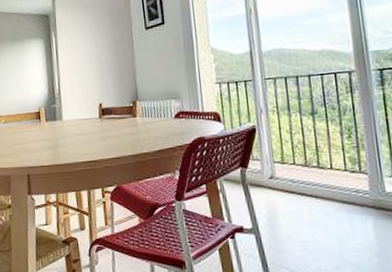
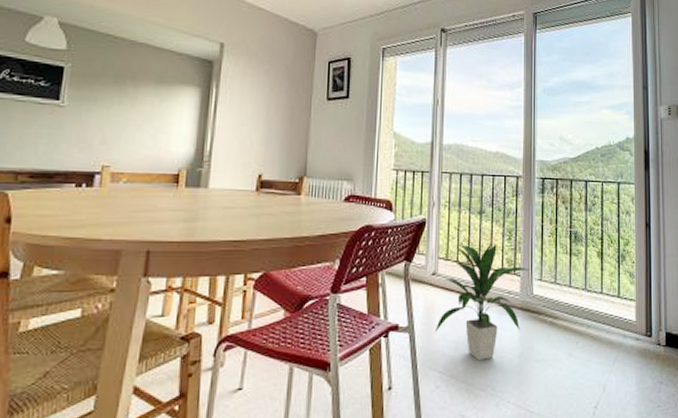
indoor plant: none [280,140,379,259] -> present [434,241,531,360]

